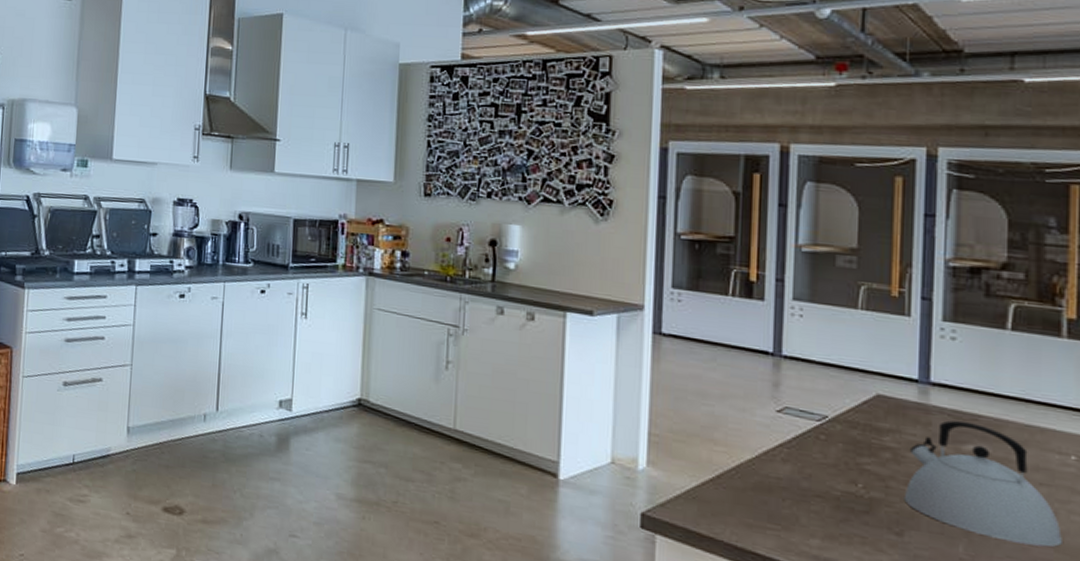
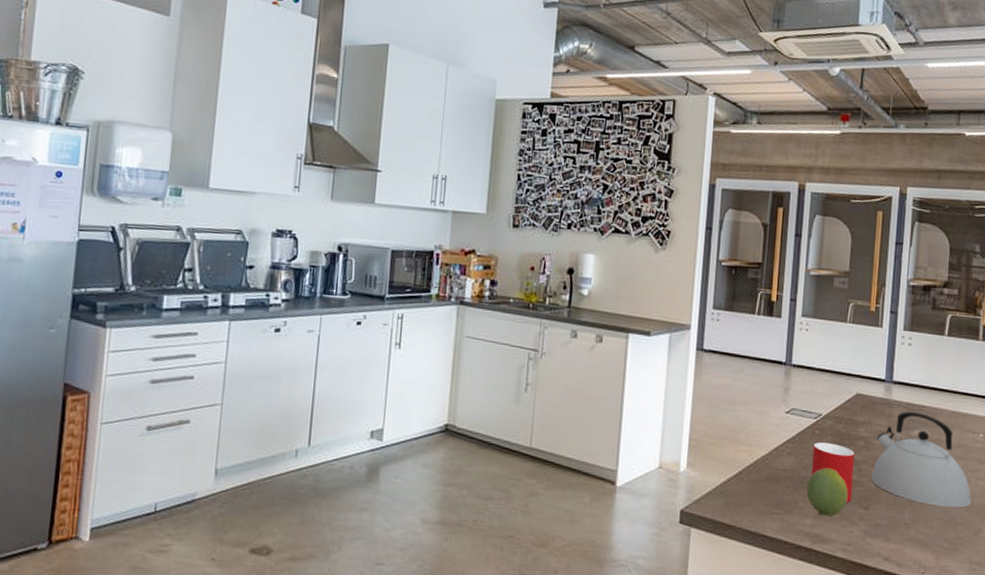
fruit: none [811,481,871,540] -> present [806,468,848,516]
cup: none [817,449,878,525] -> present [811,442,855,503]

